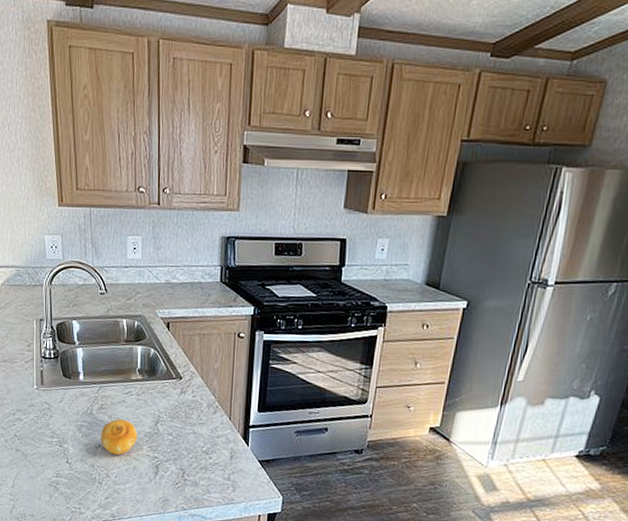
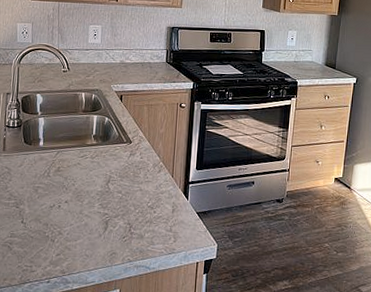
fruit: present [101,419,138,455] -> none [55,180,90,214]

